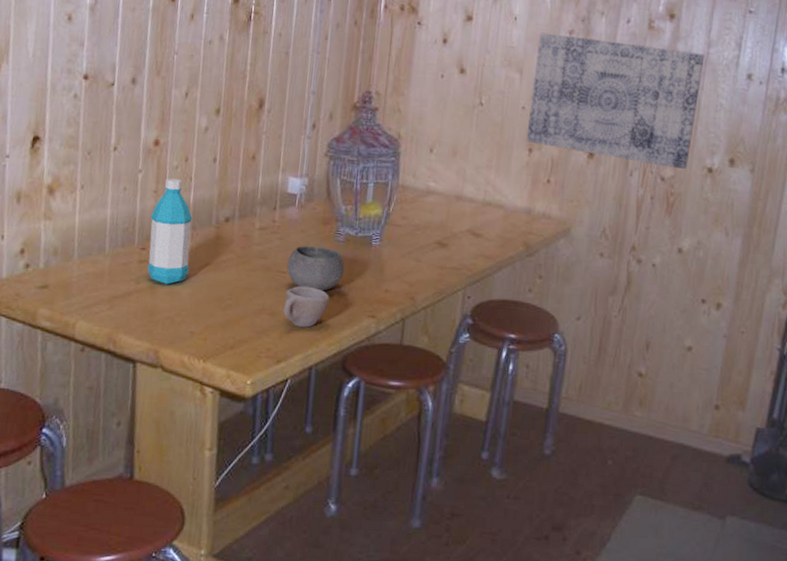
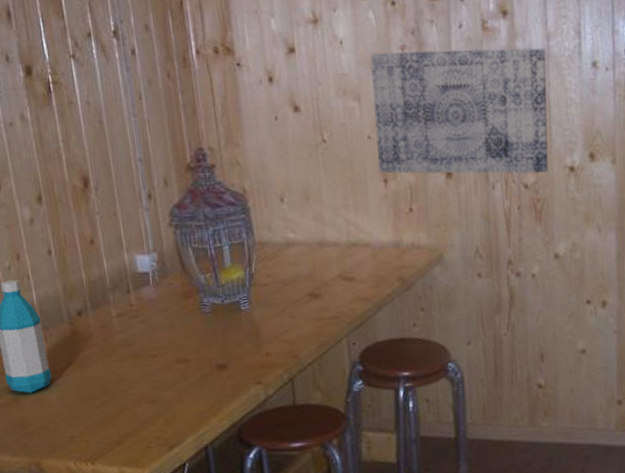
cup: present [283,286,330,328] -> none [161,365,211,409]
bowl: present [286,245,345,291] -> none [155,322,219,368]

